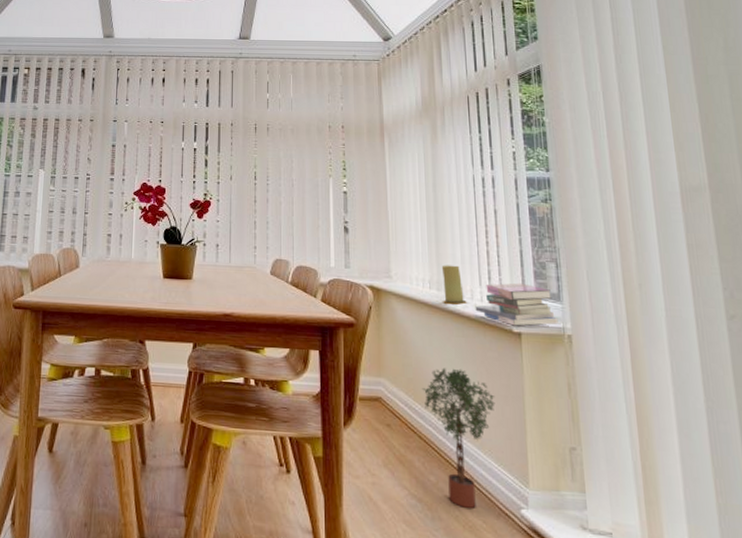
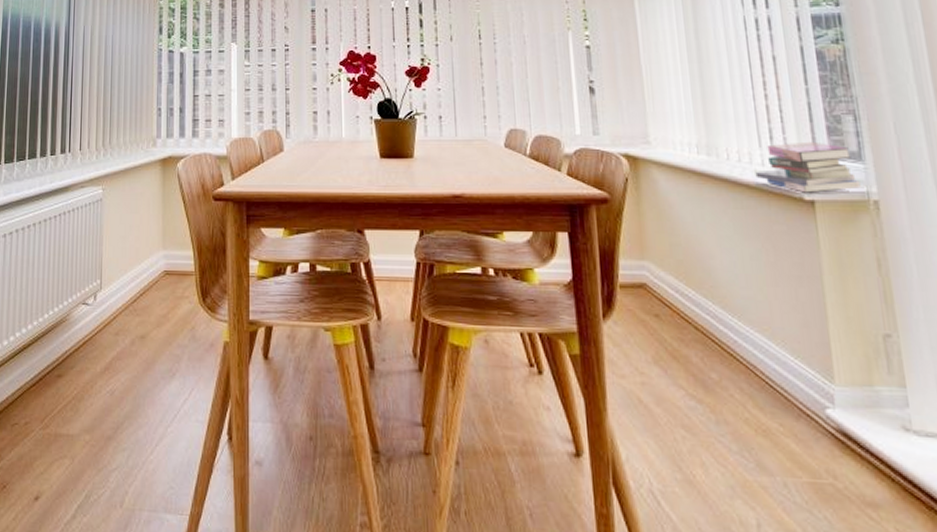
potted tree: present [421,368,495,508] -> none [694,246,787,409]
candle: present [441,265,467,305] -> none [710,125,745,171]

